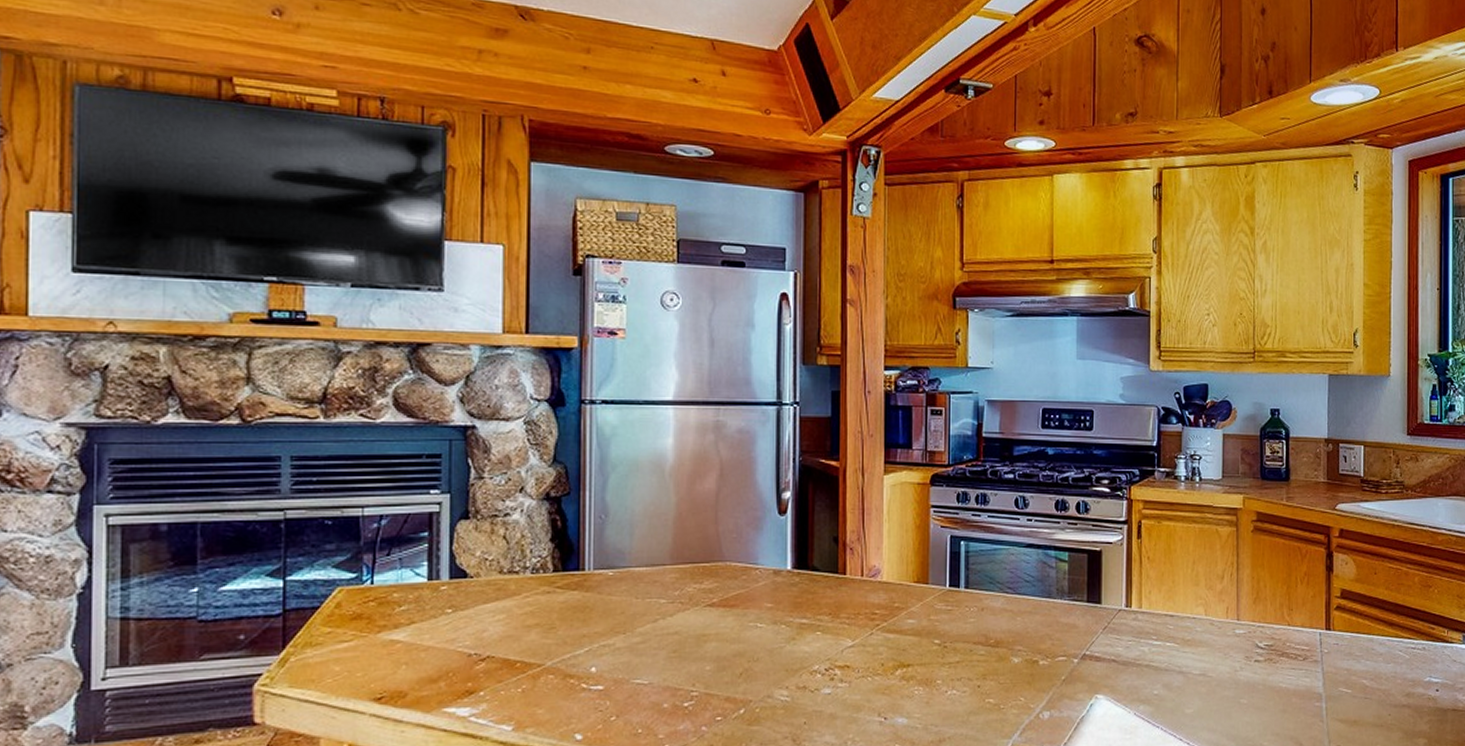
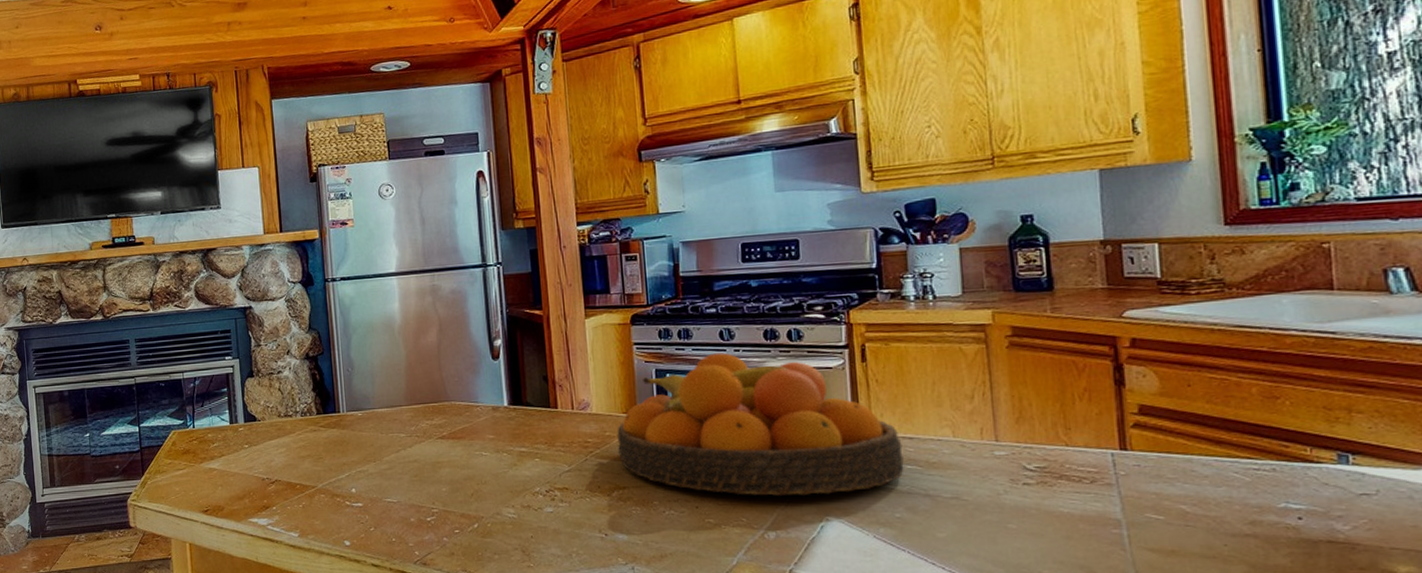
fruit bowl: none [906,521,1164,674] -> present [617,352,904,496]

